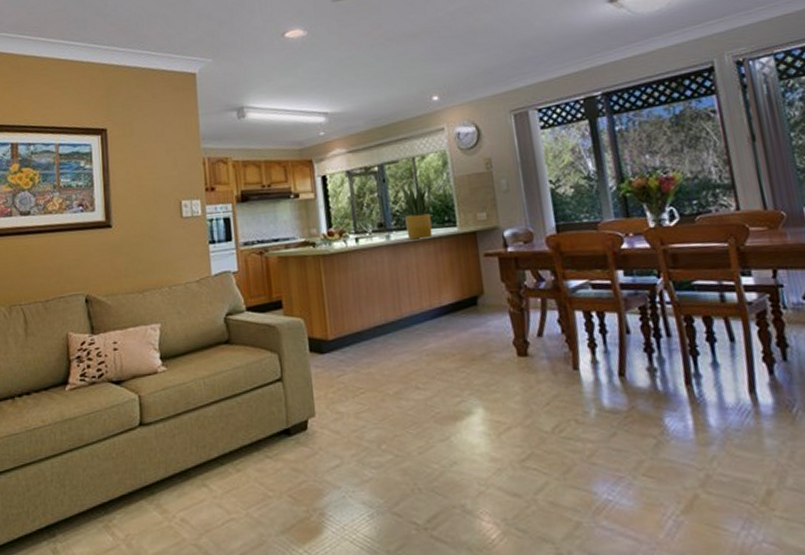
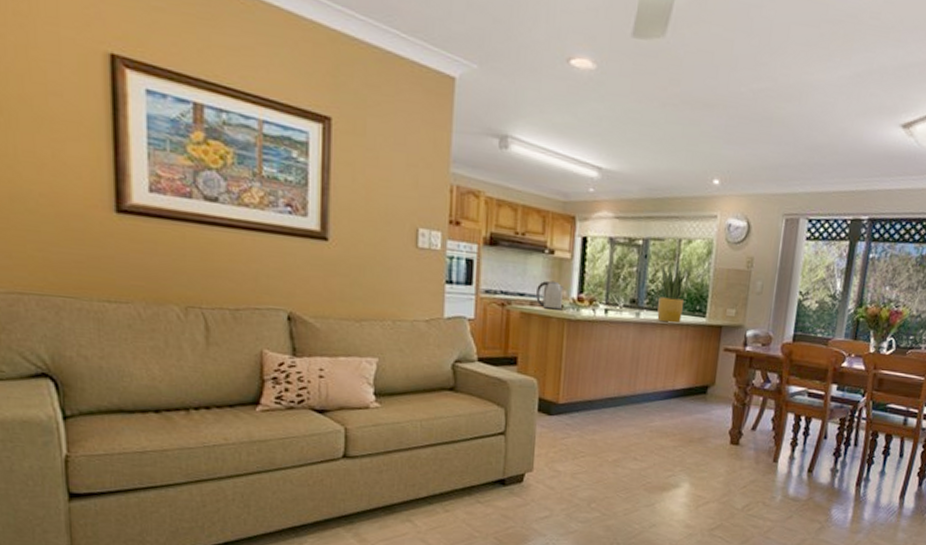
kettle: none [289,221,315,251] -> present [536,280,563,312]

